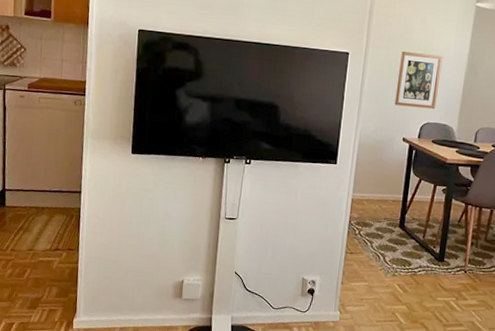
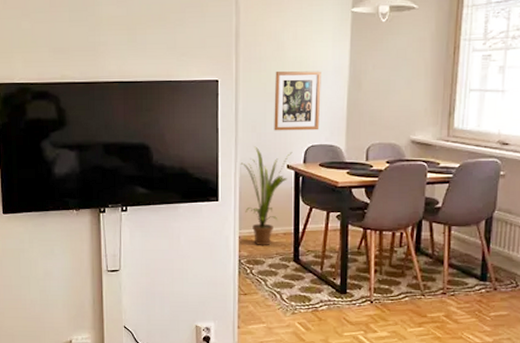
house plant: none [360,117,409,210] -> present [240,146,293,246]

